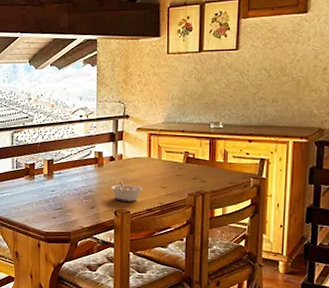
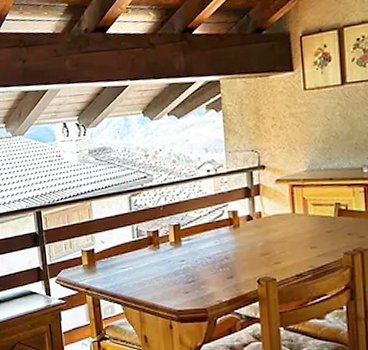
legume: present [110,181,142,202] -> none [250,243,288,267]

